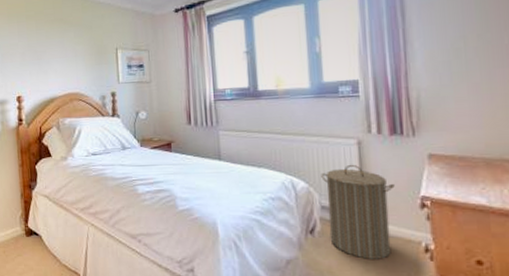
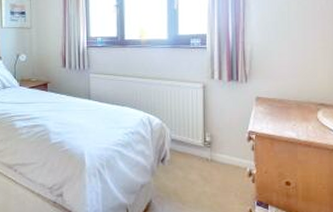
laundry hamper: present [321,164,395,259] -> none [172,104,229,182]

